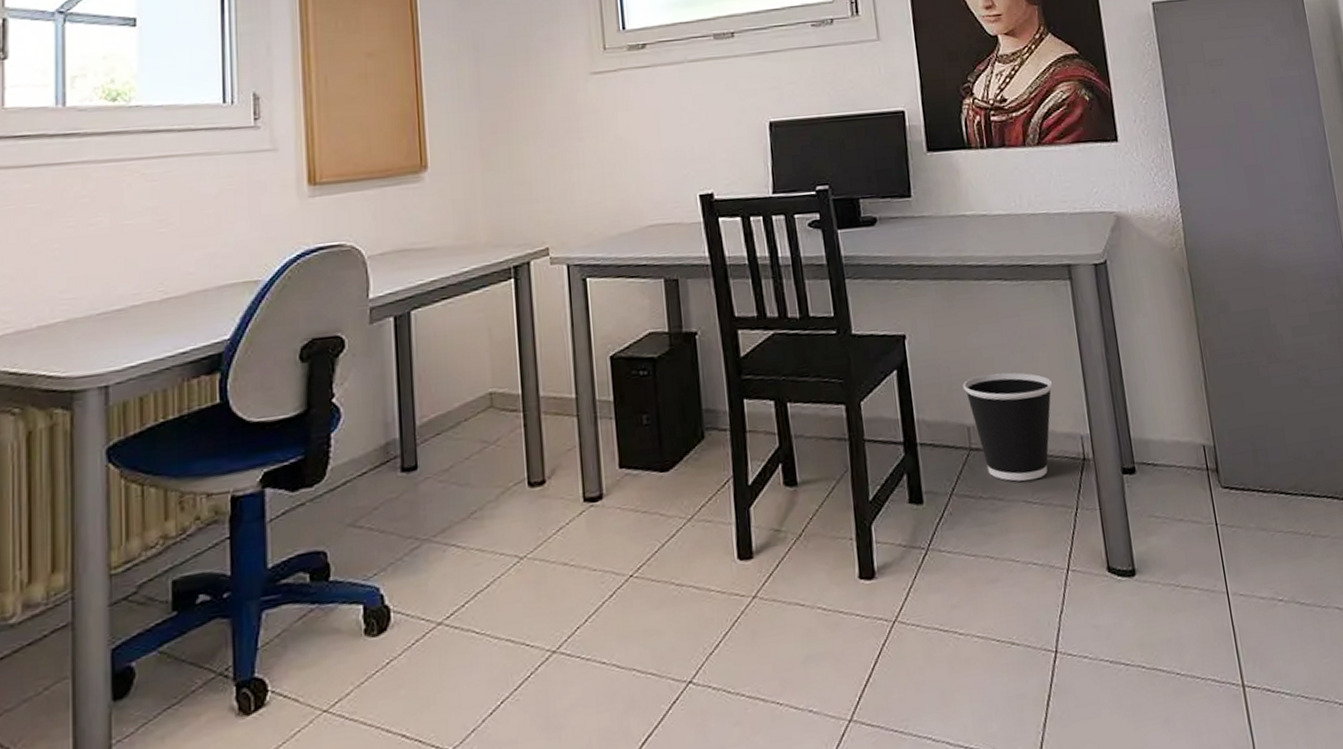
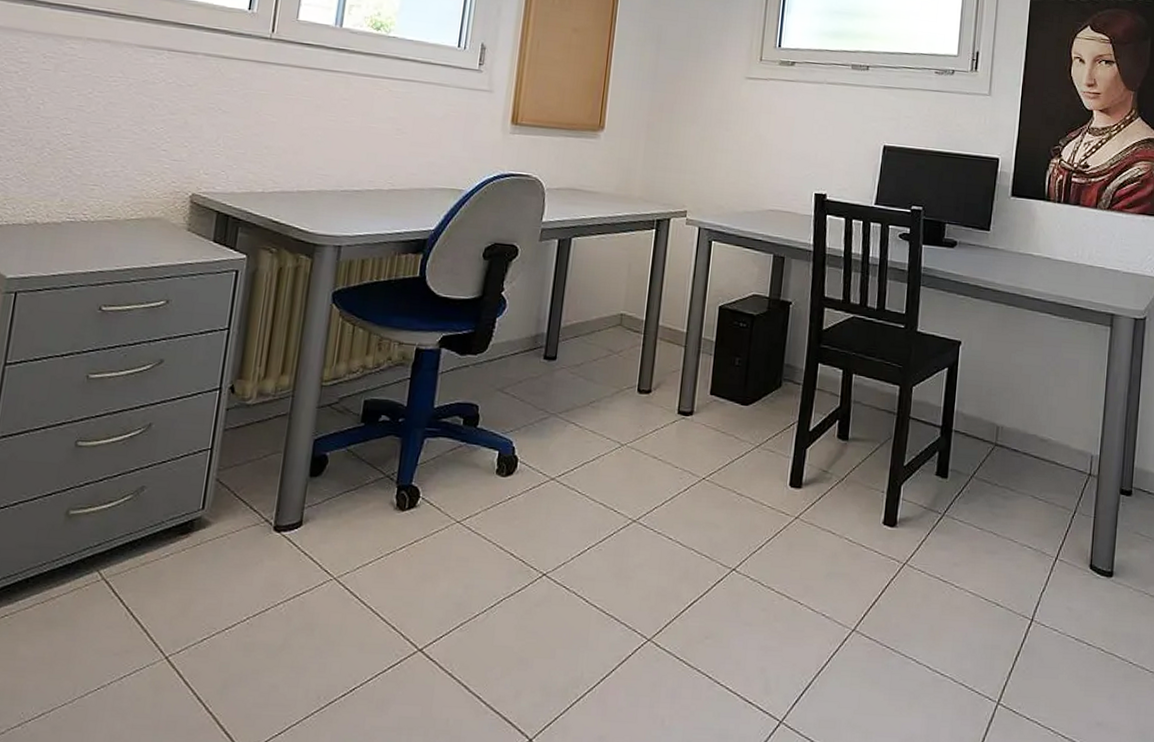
wastebasket: present [962,372,1053,482] -> none [1000,388,1077,482]

